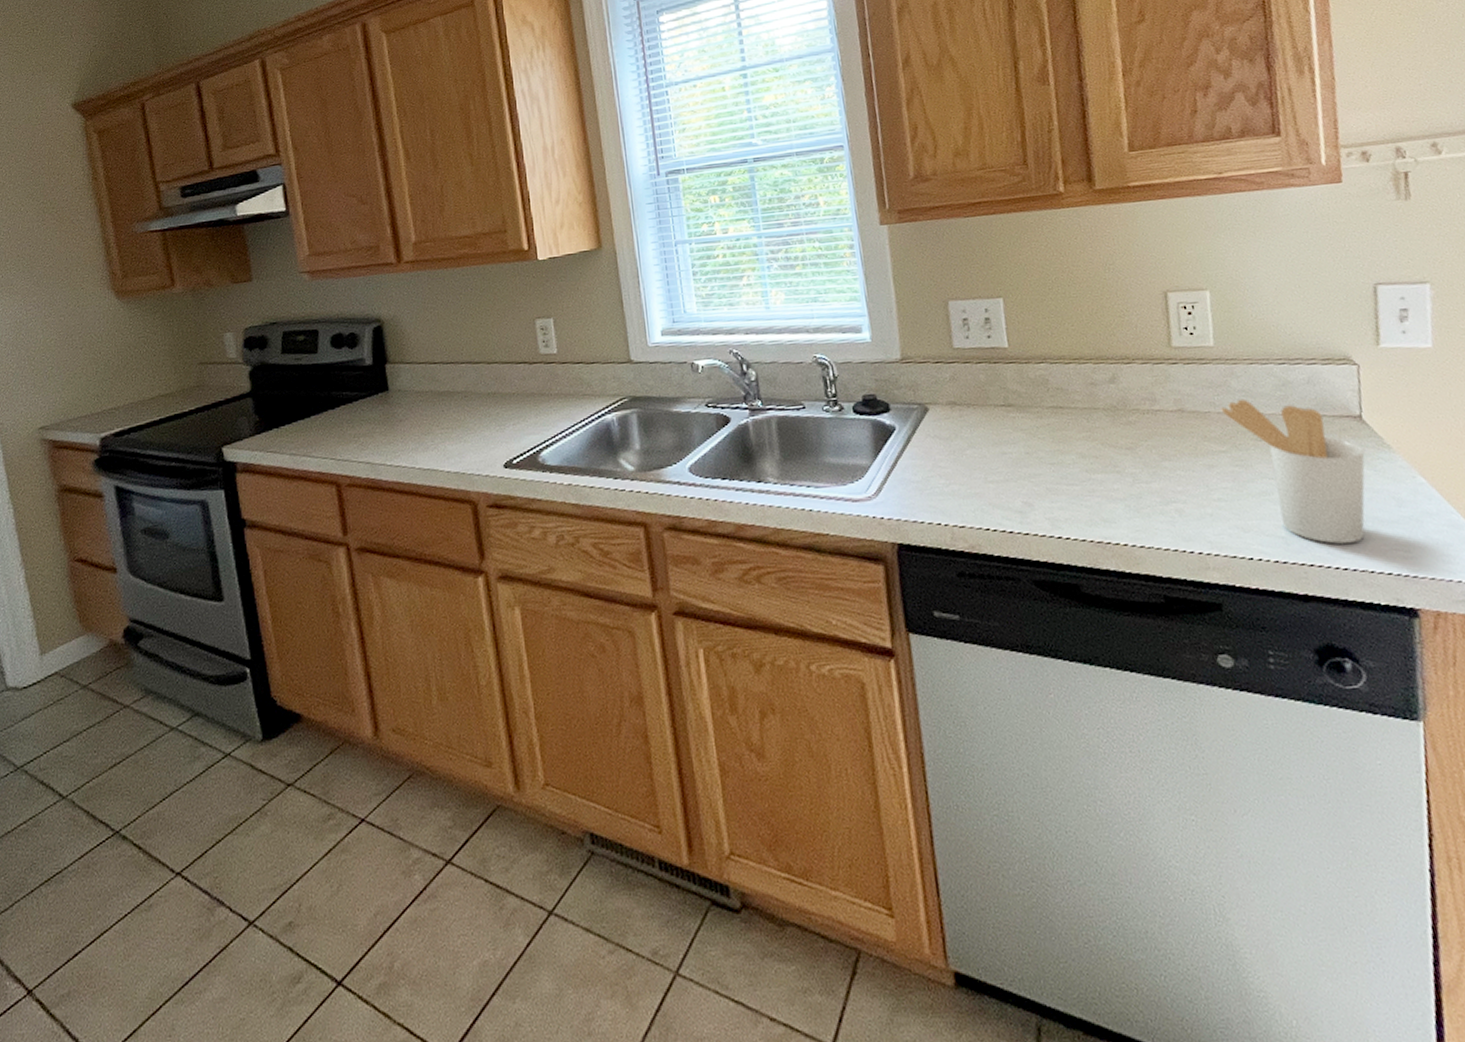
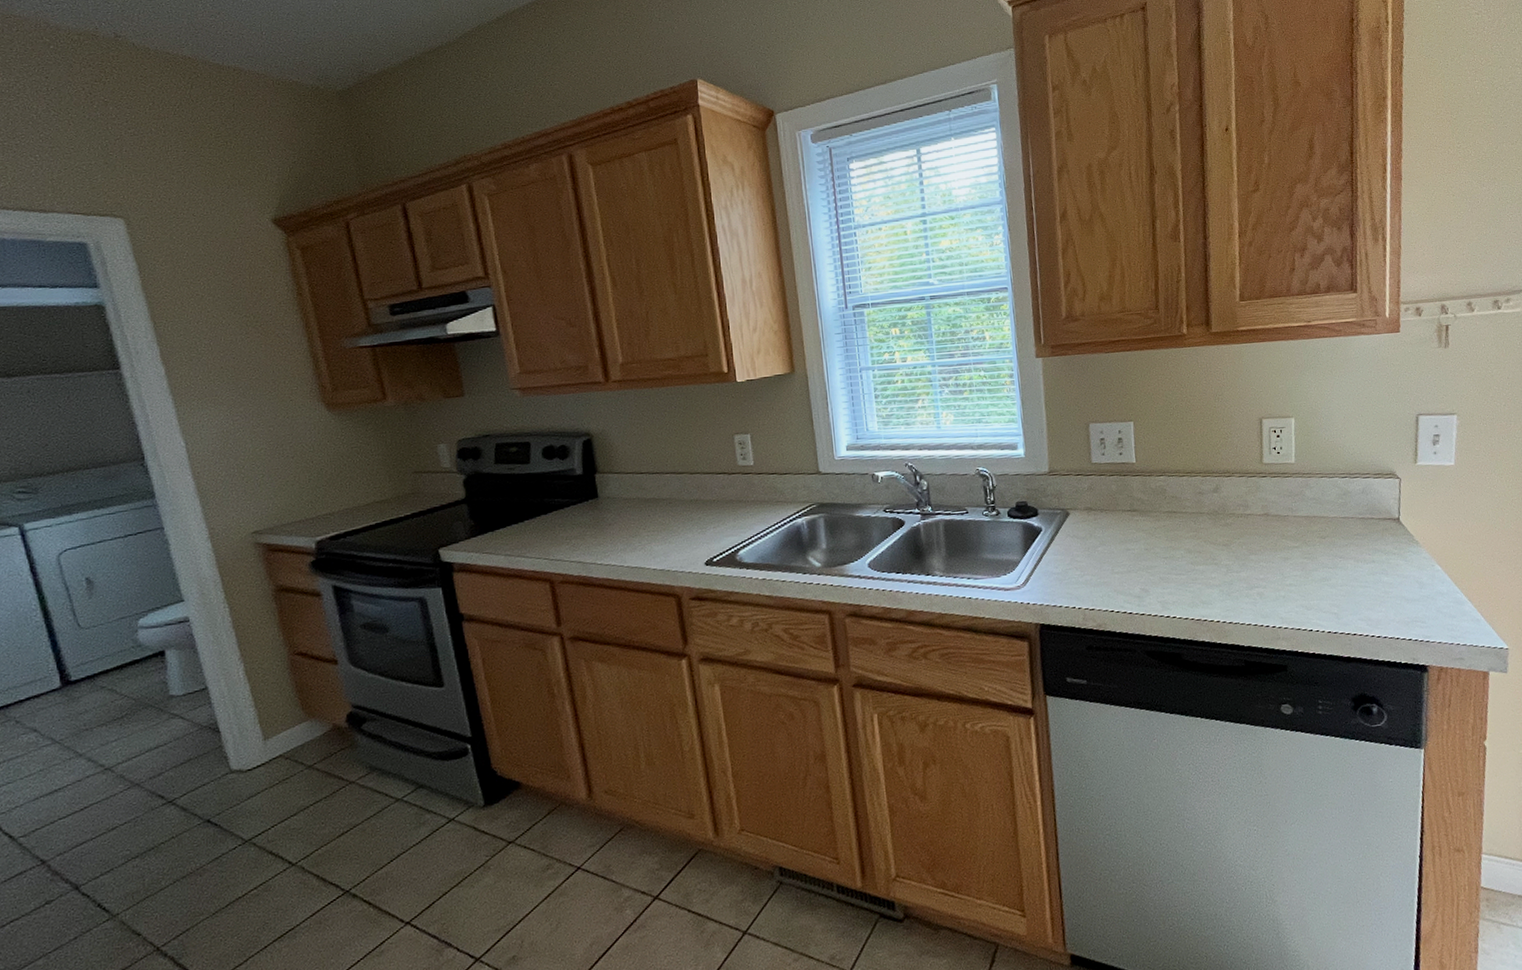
utensil holder: present [1220,398,1365,544] -> none [1296,505,1399,618]

